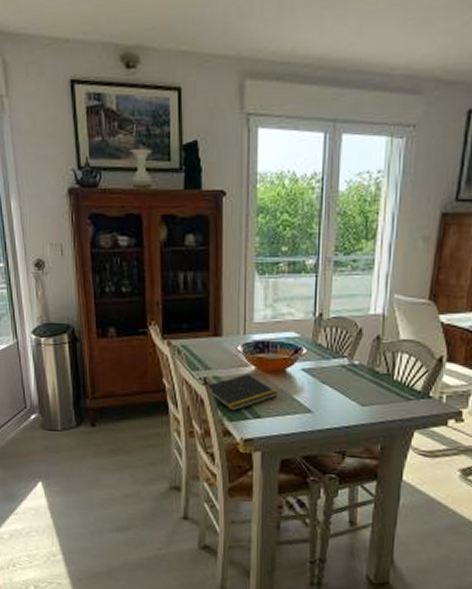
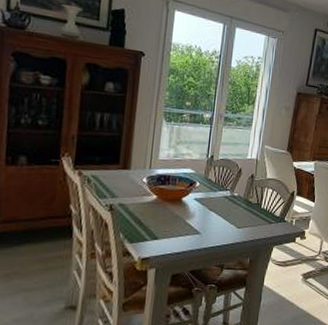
notepad: present [206,374,278,411] -> none [112,202,174,234]

